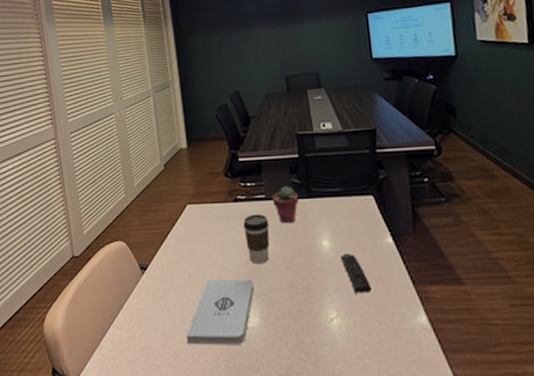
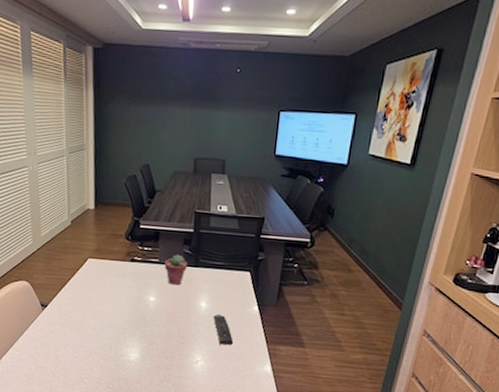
notepad: present [186,279,254,345] -> none [75,322,138,372]
coffee cup: present [243,214,270,265] -> none [136,274,159,314]

